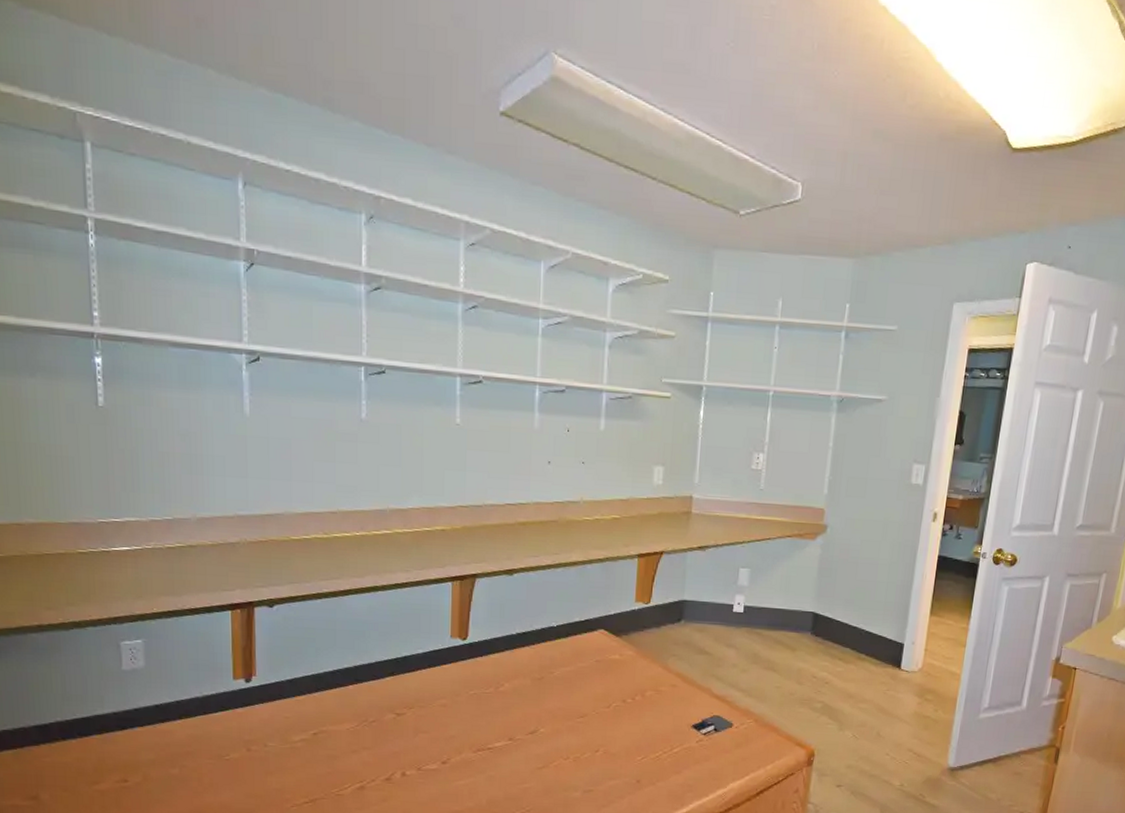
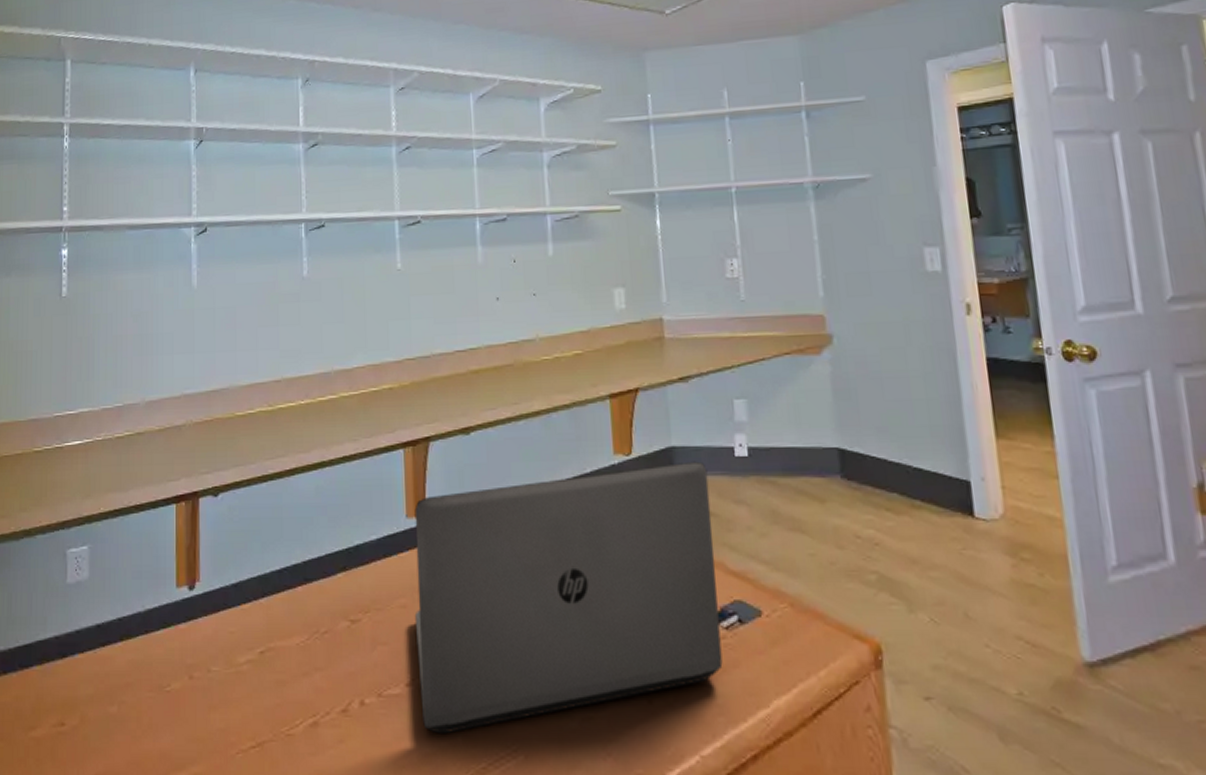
laptop: none [453,612,709,798] -> present [414,461,723,734]

